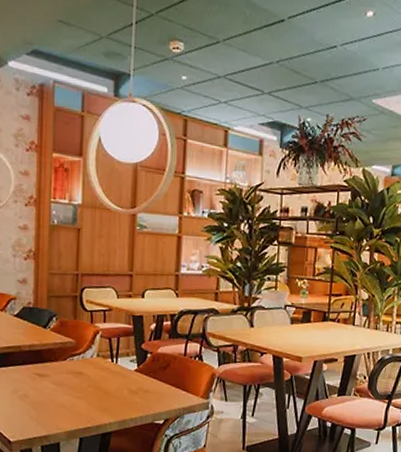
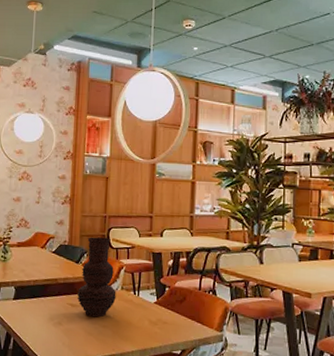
vase: none [44,298,91,388] -> present [76,237,116,317]

